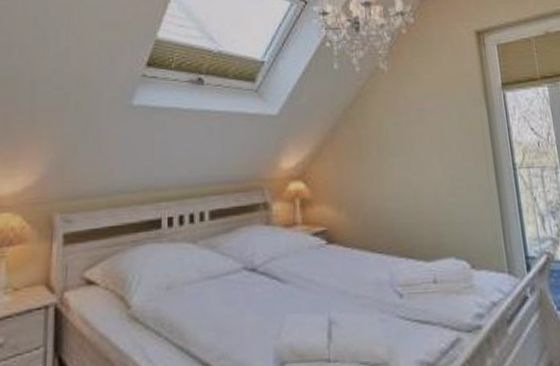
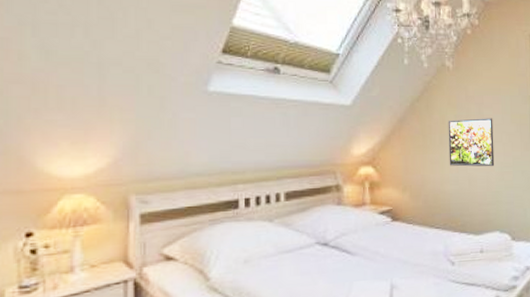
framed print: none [385,124,444,181] -> present [448,118,495,167]

